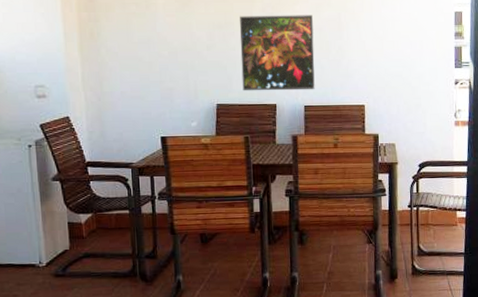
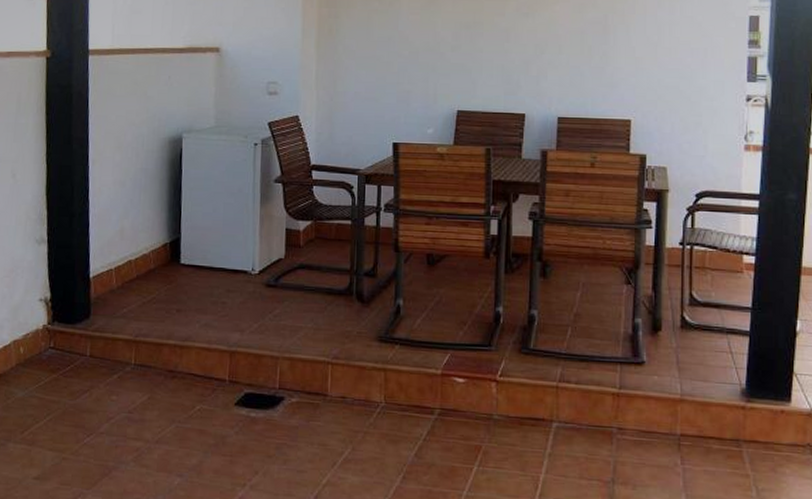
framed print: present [239,15,315,91] -> none [487,15,574,100]

